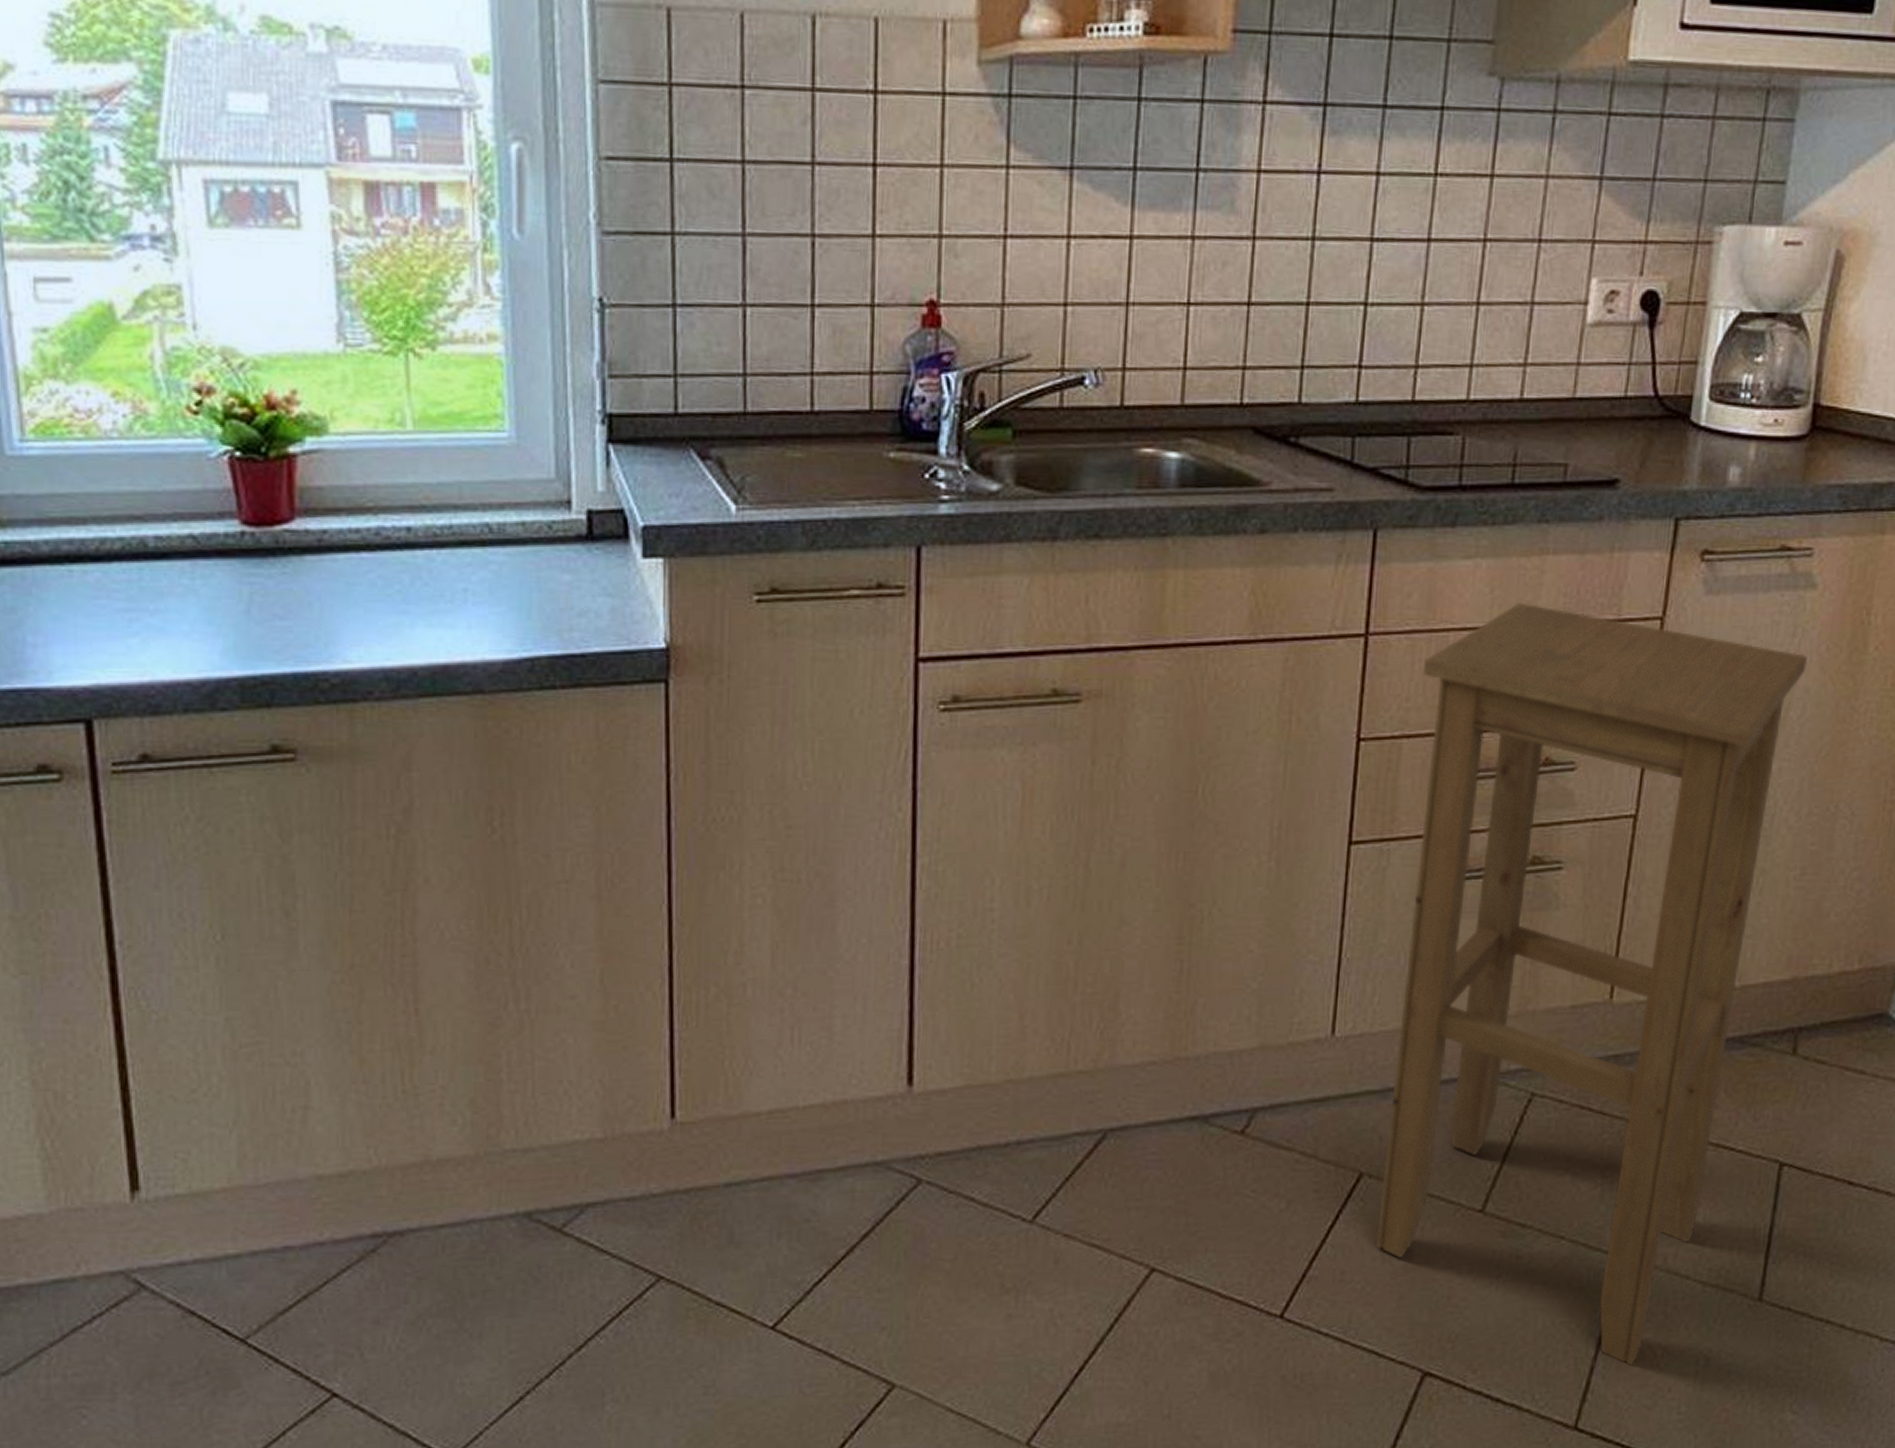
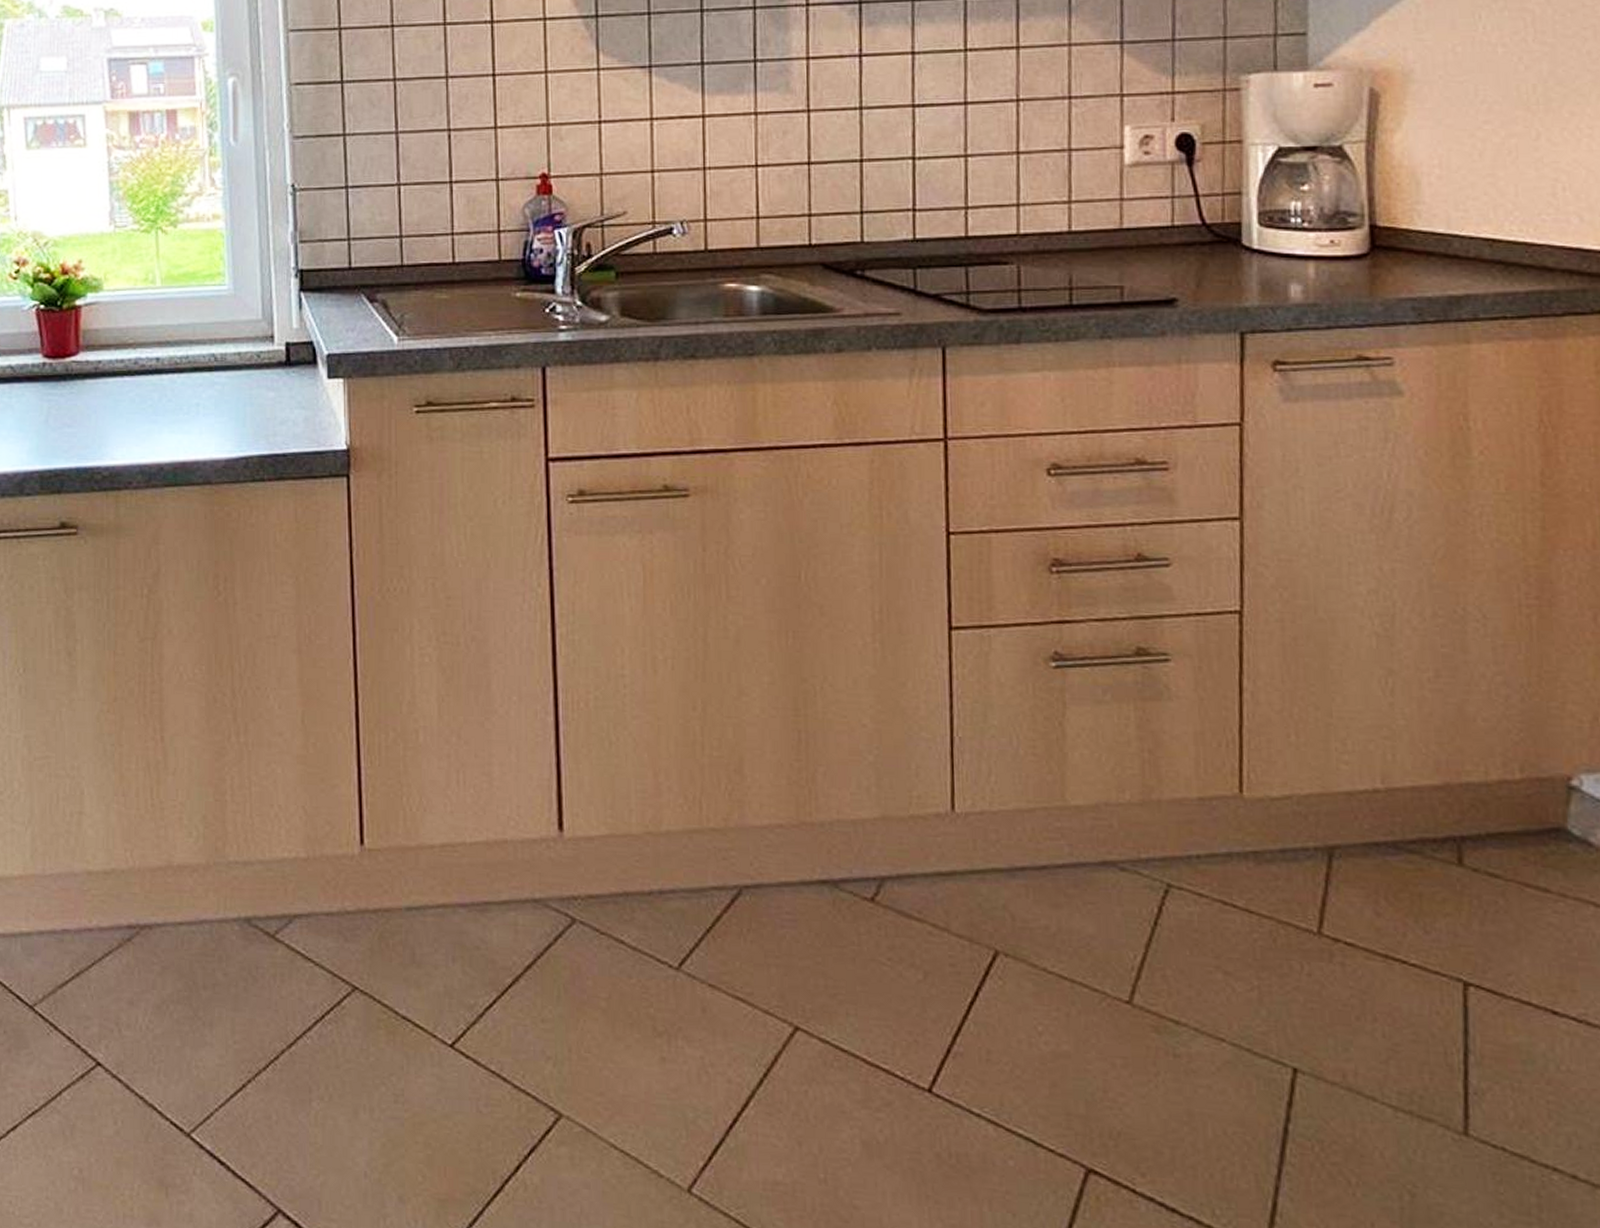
stool: present [1375,602,1808,1366] -> none [1003,410,1406,1191]

